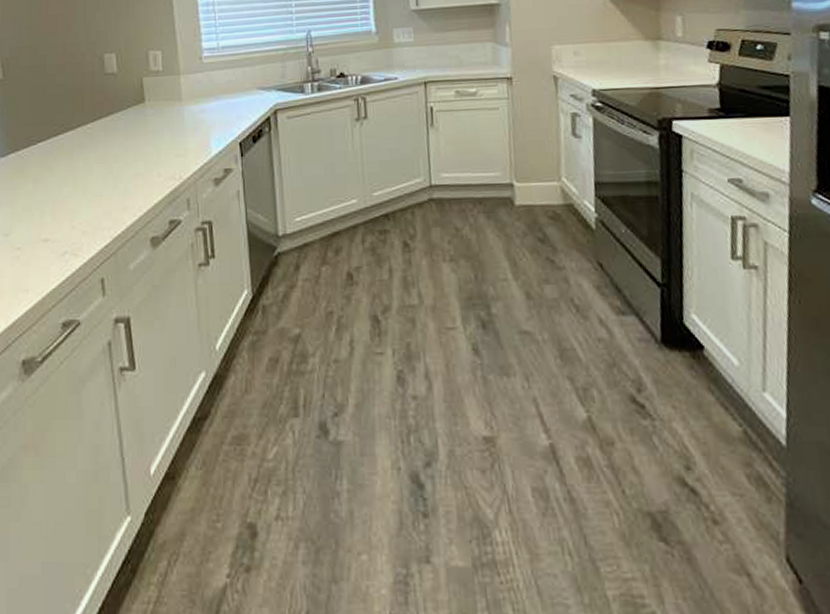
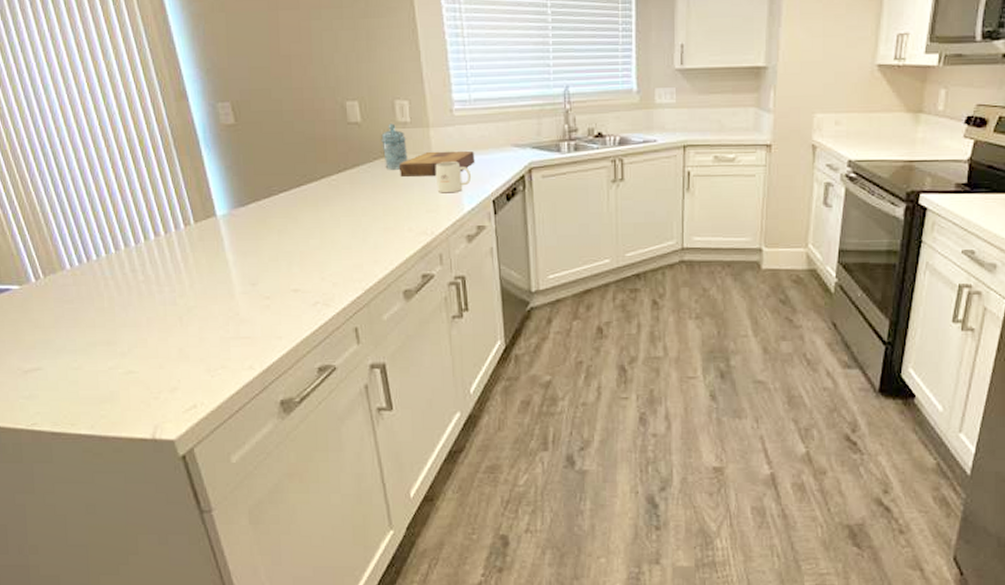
canister: none [135,72,160,117] -> present [381,123,409,170]
cutting board: none [150,95,223,124] -> present [398,150,475,178]
mug: none [184,106,219,138] -> present [435,161,472,193]

